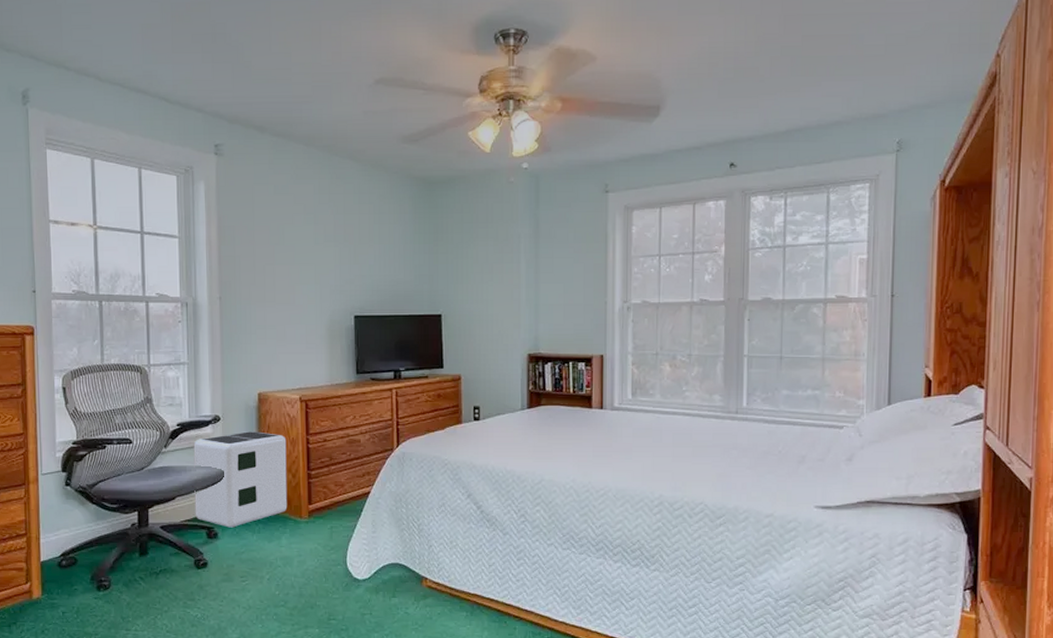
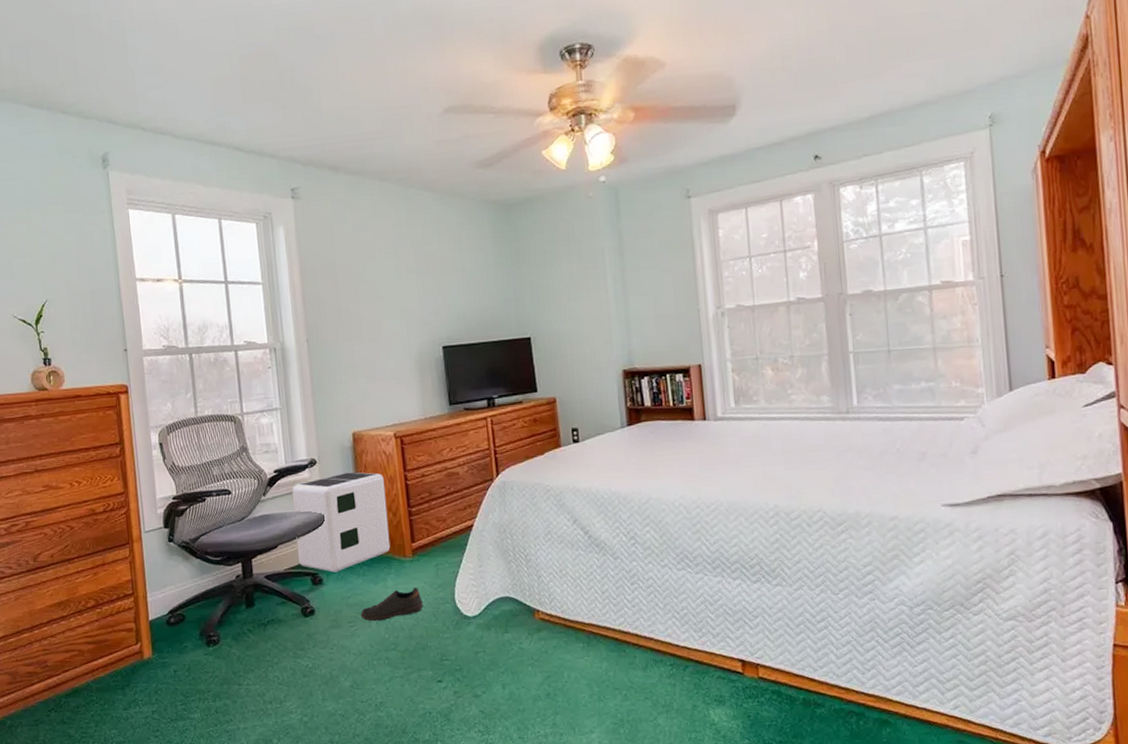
shoe: none [252,547,315,578] -> present [360,587,423,622]

